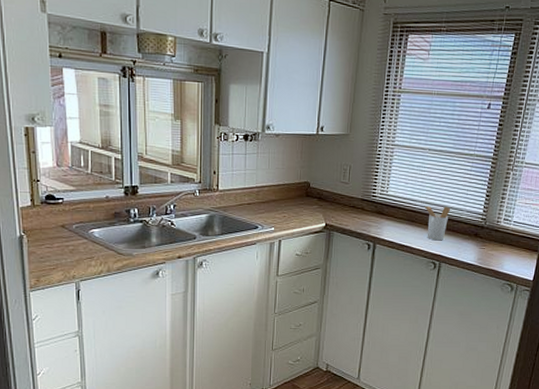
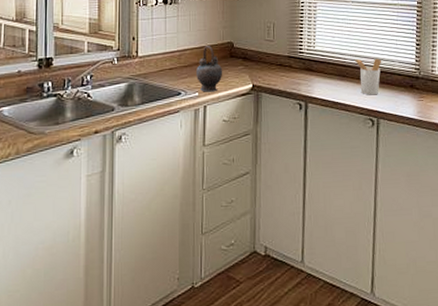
teapot: none [273,184,299,228] -> present [196,46,223,92]

